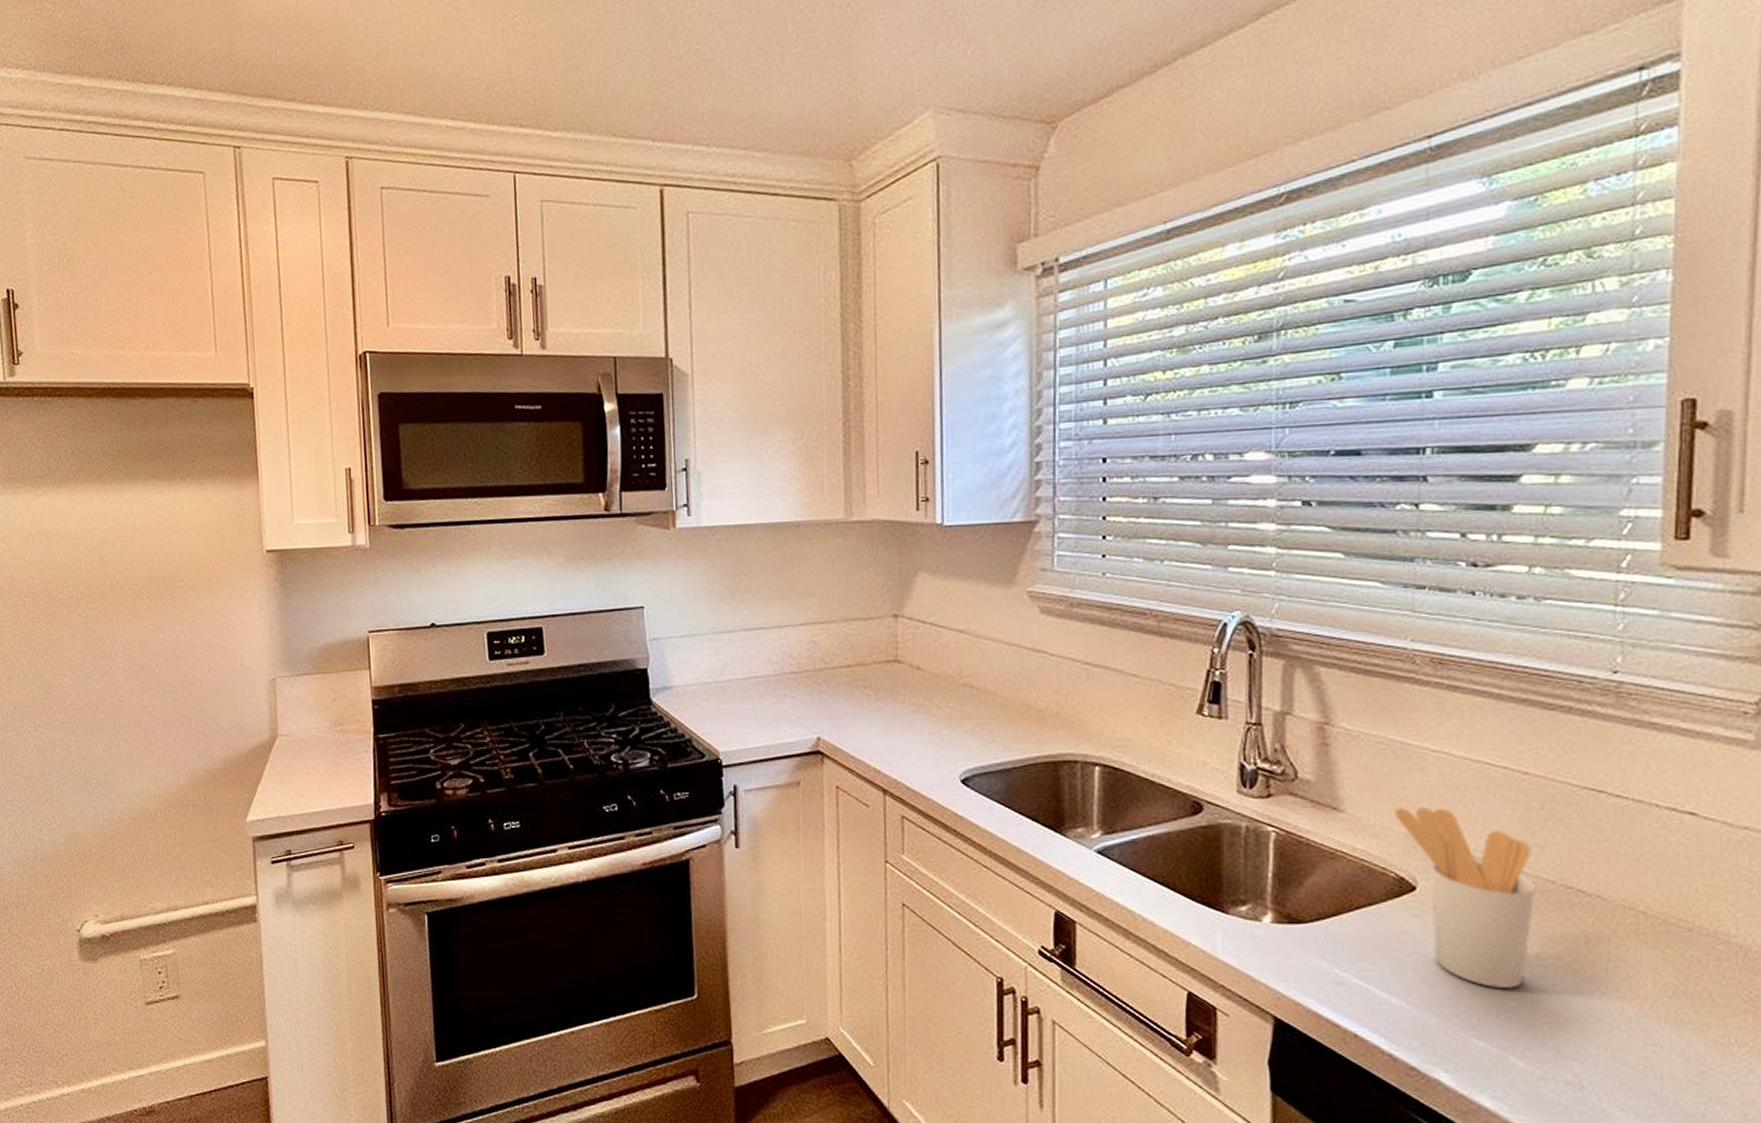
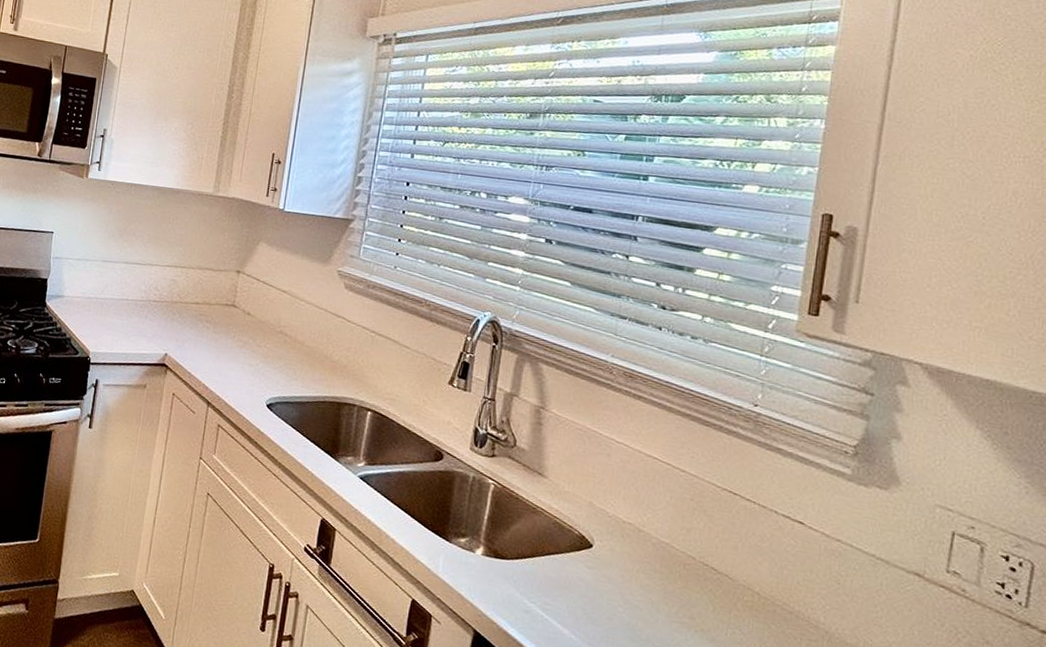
utensil holder: present [1395,808,1536,989] -> none [584,481,681,637]

